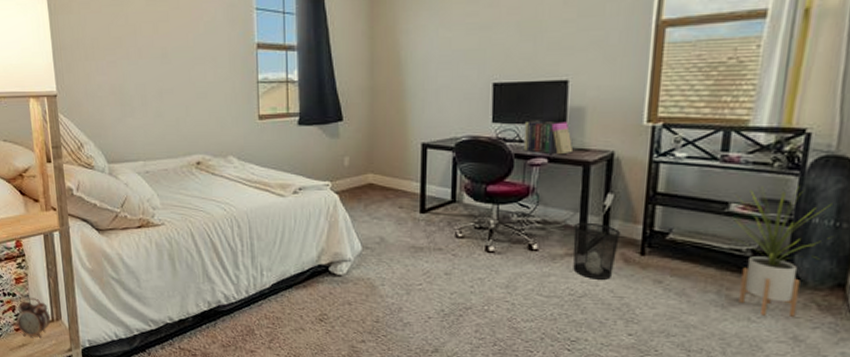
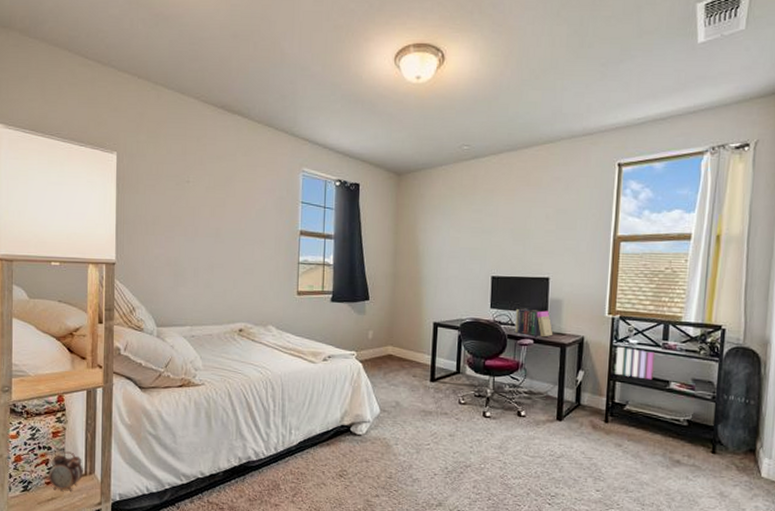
waste bin: present [573,222,622,280] -> none [553,393,590,443]
books: none [653,161,710,202] -> present [613,346,655,380]
house plant: present [733,186,832,317] -> none [673,369,743,476]

